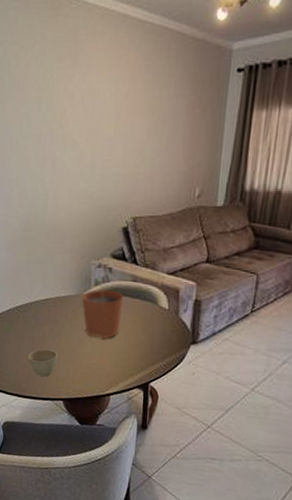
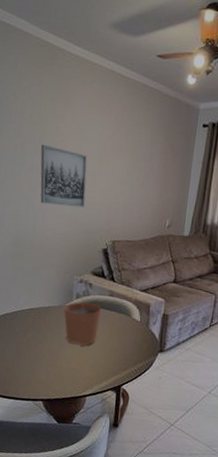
cup: present [28,349,58,377] -> none [12,353,40,379]
wall art: none [48,111,101,181] -> present [40,144,88,208]

